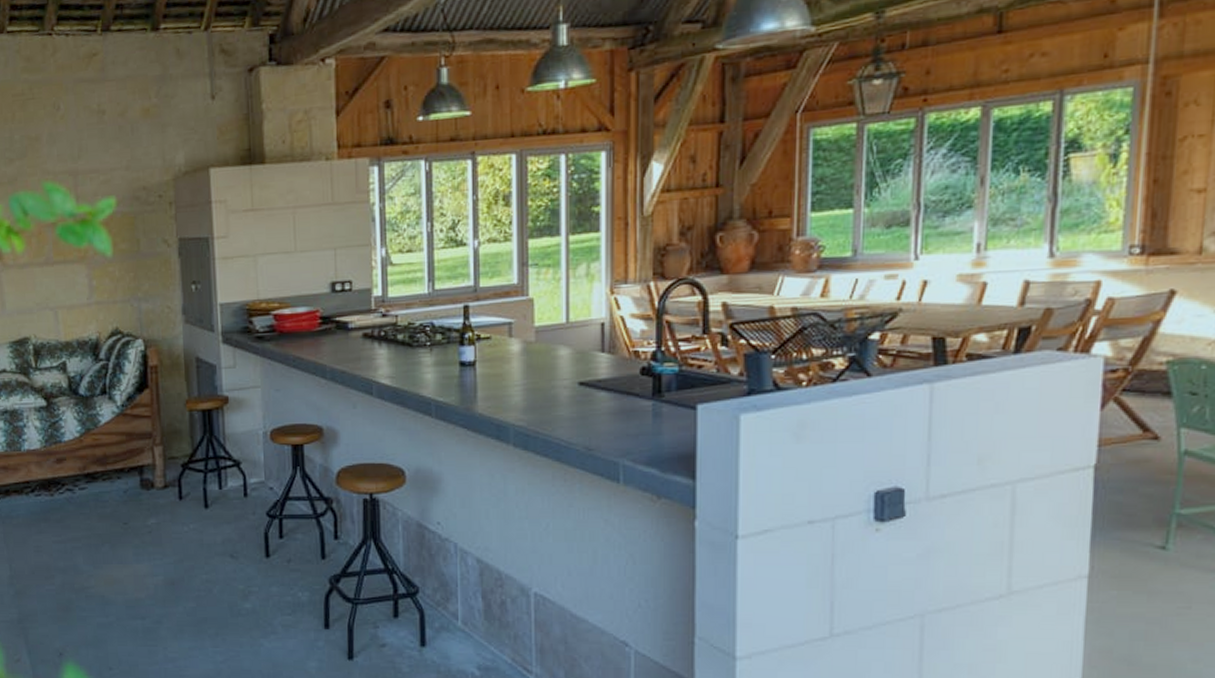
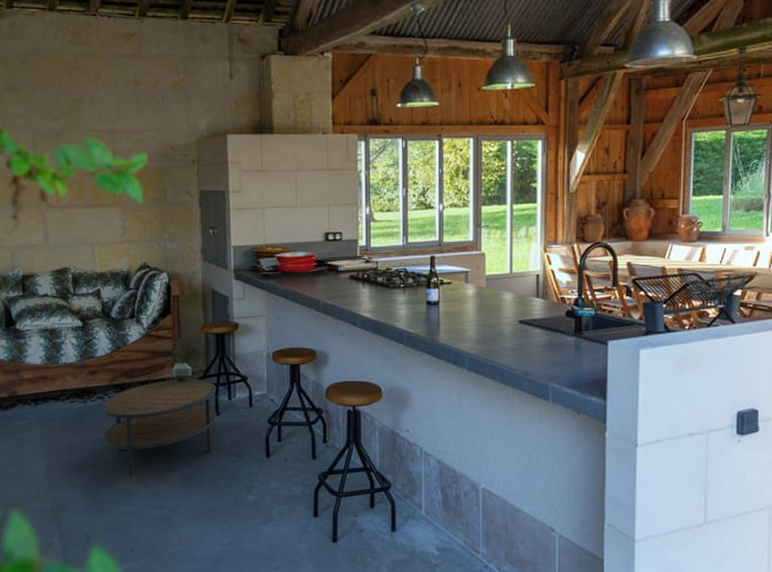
coffee table: none [71,465,206,582] -> present [102,379,217,477]
potted plant: none [149,417,175,468] -> present [170,338,192,381]

